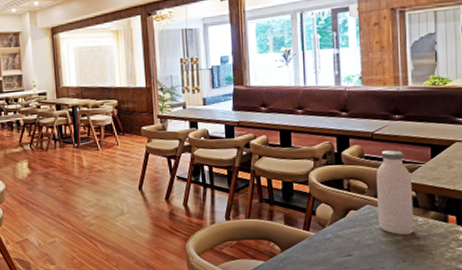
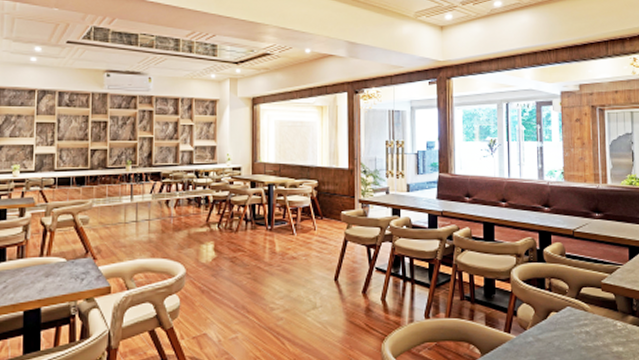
water bottle: present [377,150,414,236] -> none [577,250,613,341]

